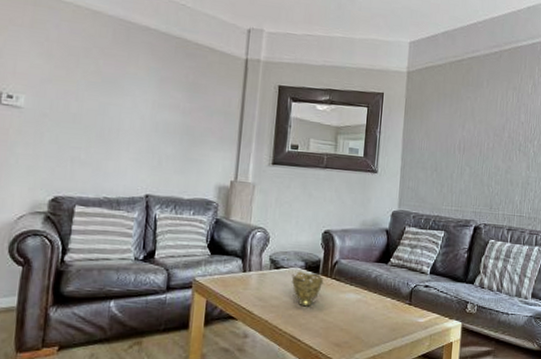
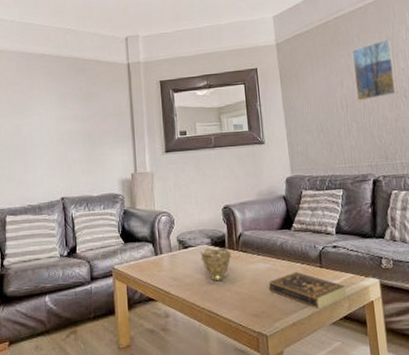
book: none [356,306,430,345] -> present [269,271,347,309]
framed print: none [474,89,518,148] -> present [351,38,398,102]

